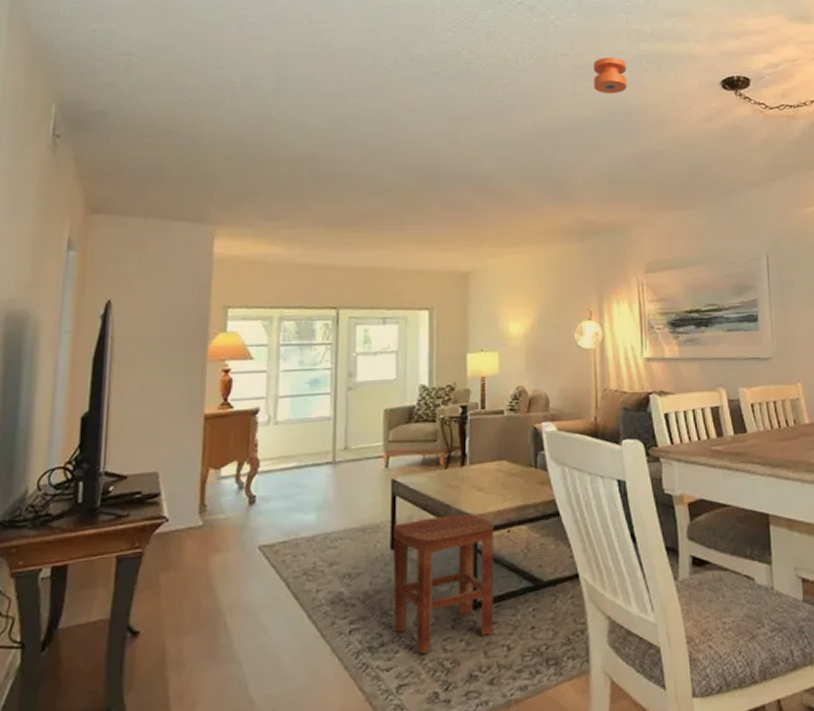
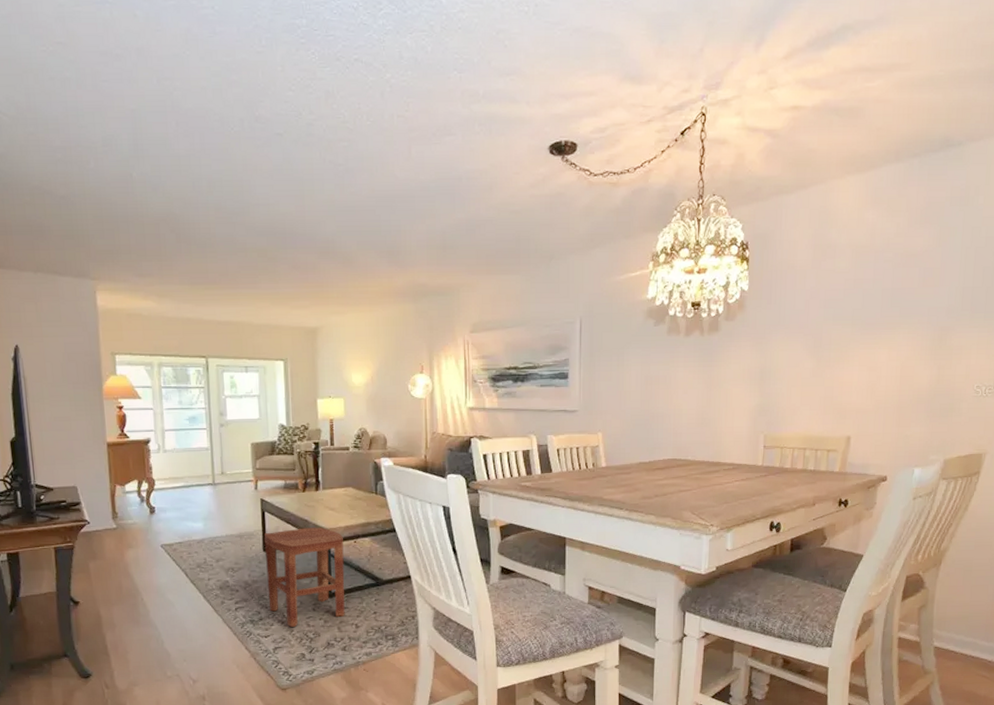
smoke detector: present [593,57,627,94] -> none [427,120,459,159]

